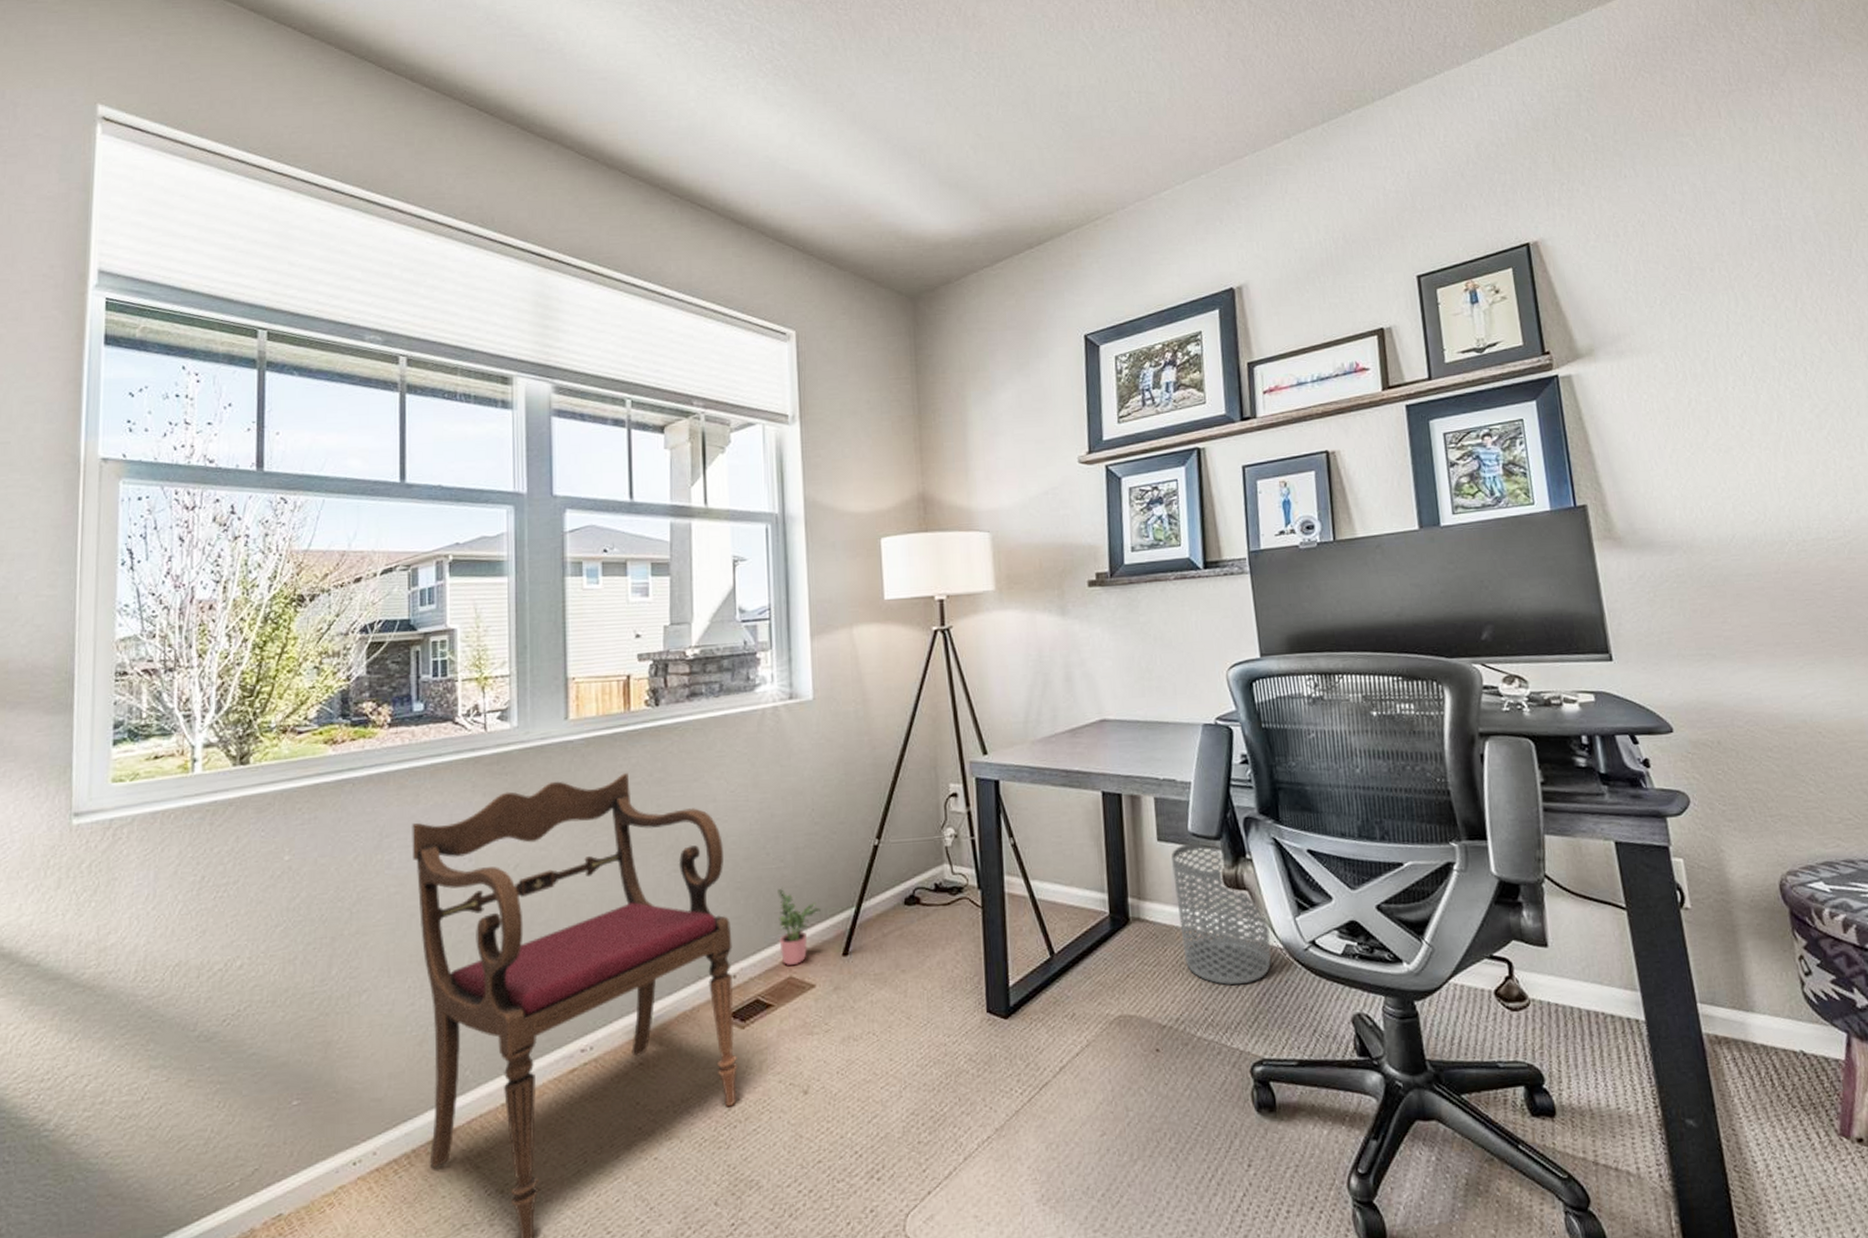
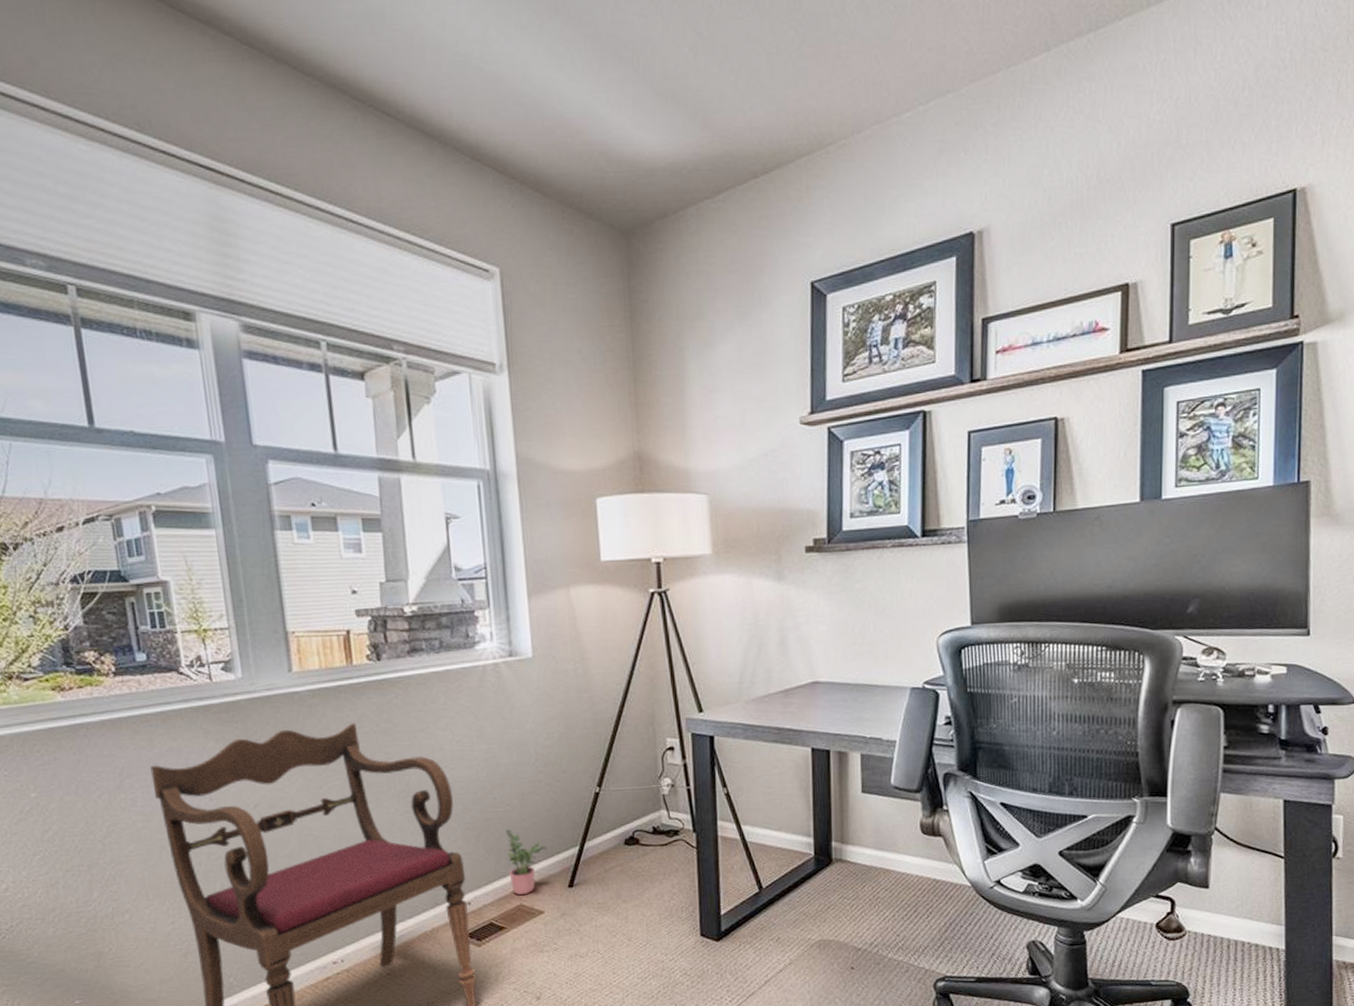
waste bin: present [1171,842,1271,986] -> none [873,794,960,917]

